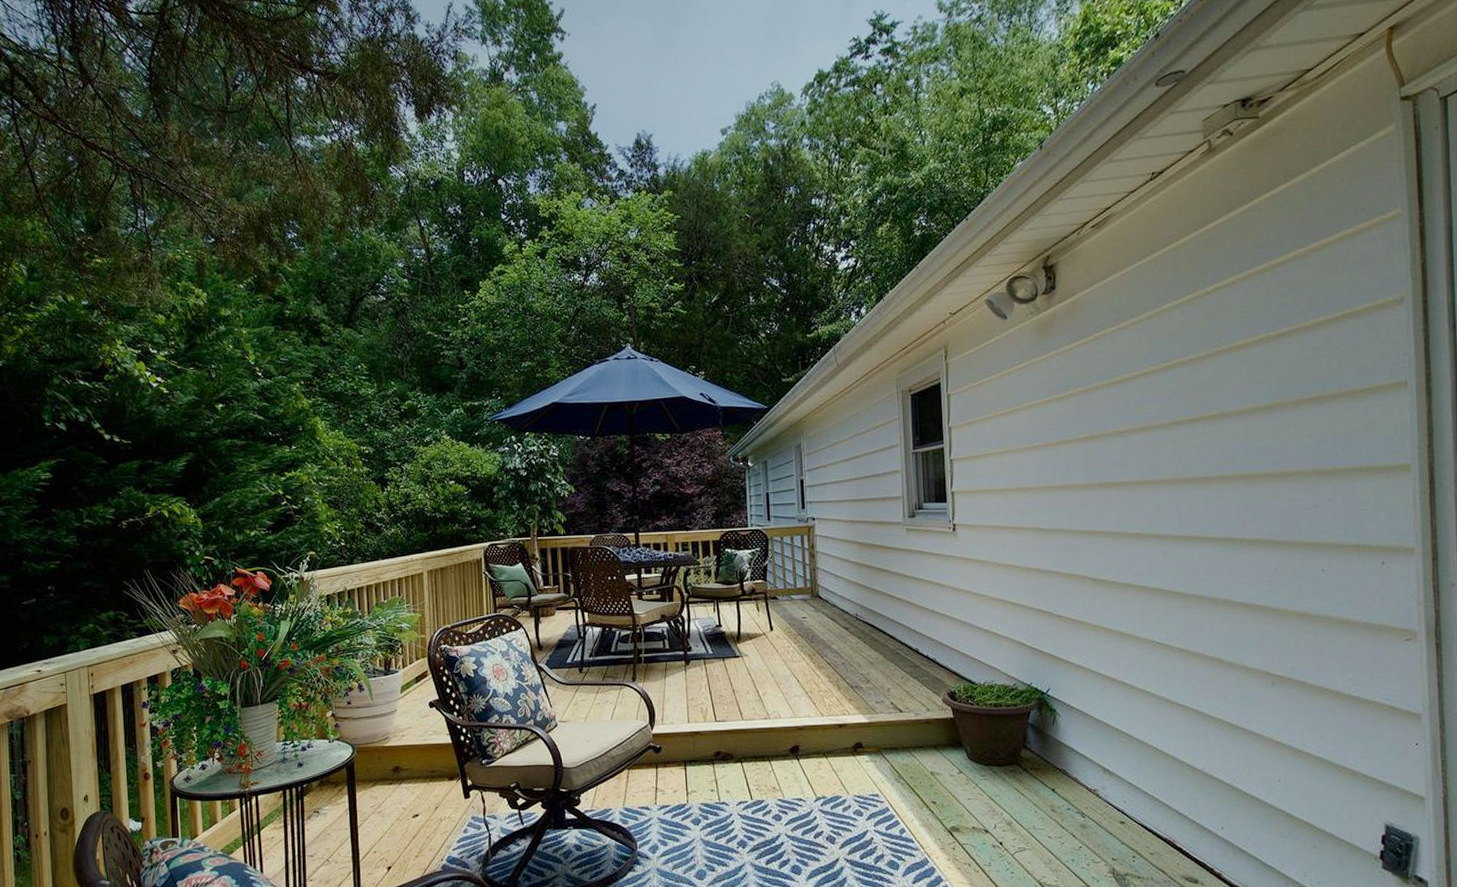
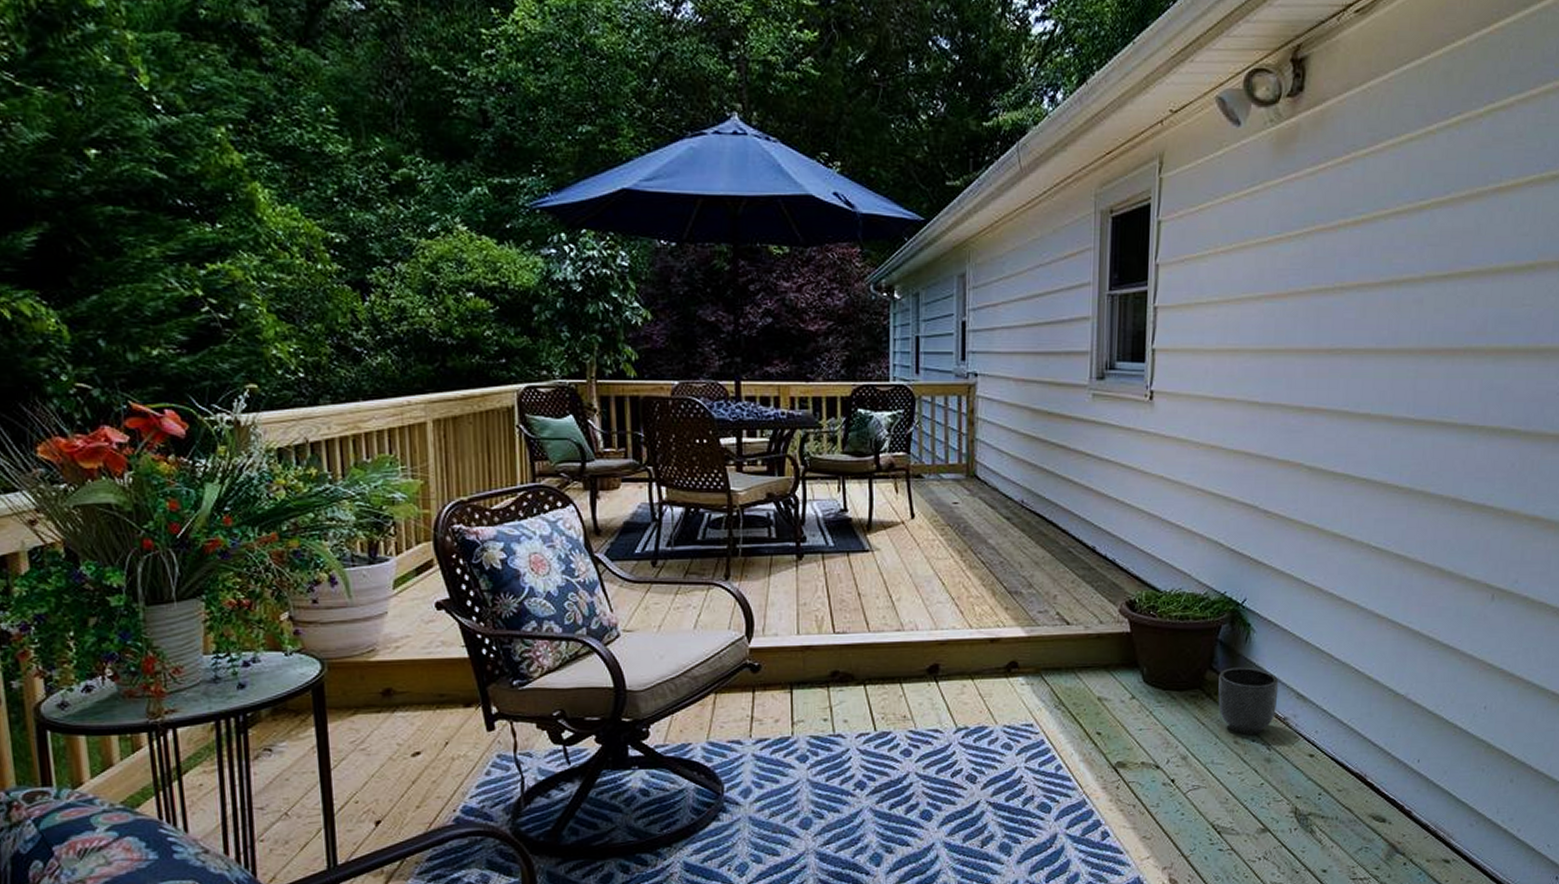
planter: none [1033,746,1087,805] -> present [1218,667,1279,736]

